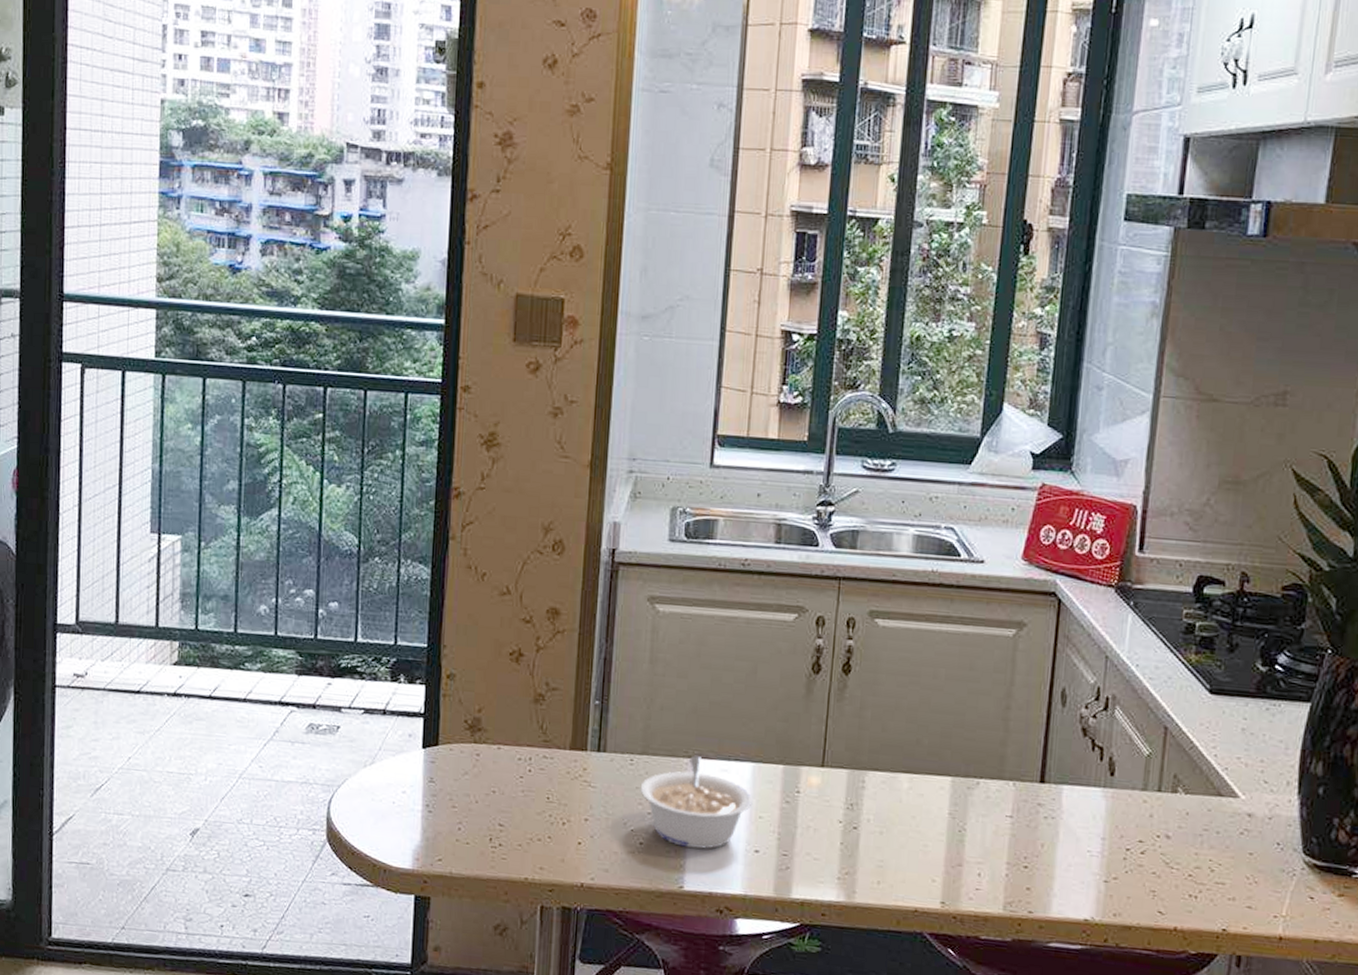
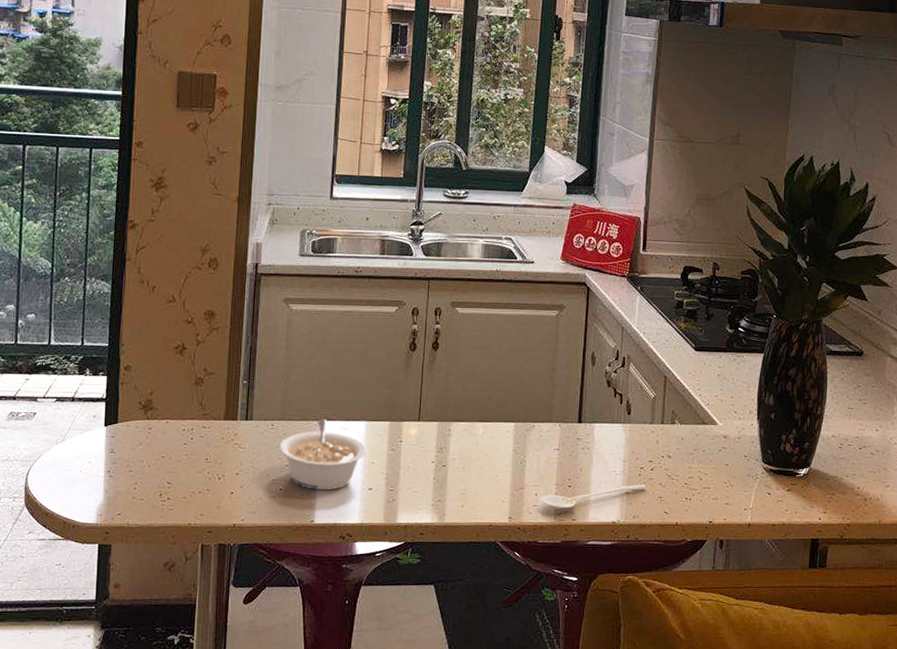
stirrer: none [985,871,1134,896] -> present [541,484,647,508]

